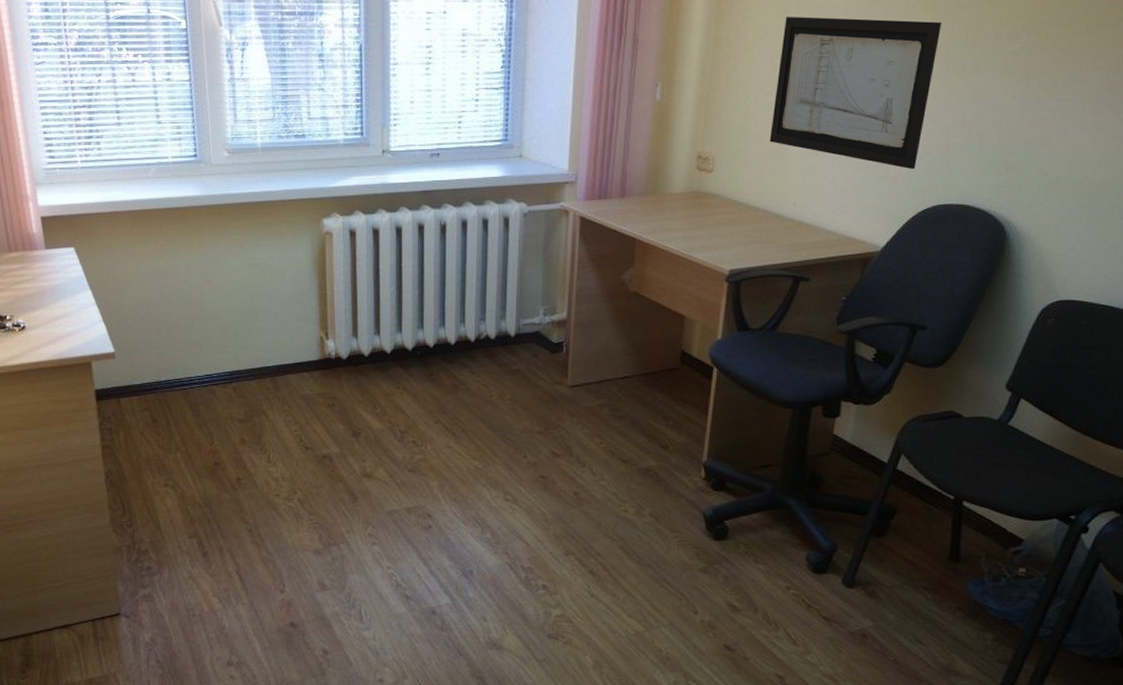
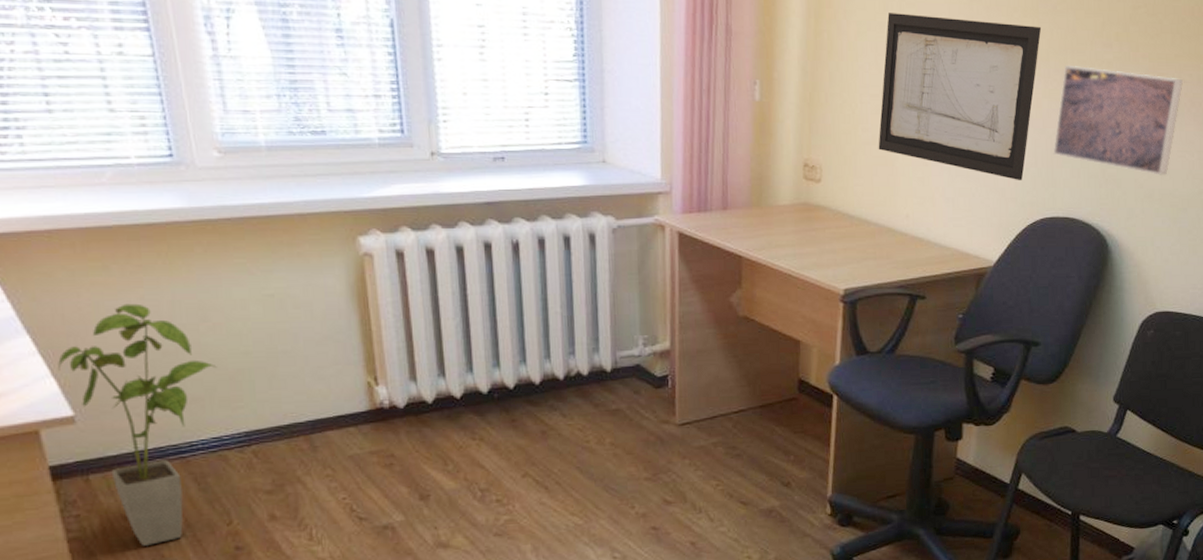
house plant: none [108,268,213,456] -> present [58,303,217,546]
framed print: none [949,58,1098,163] -> present [1053,66,1183,175]

